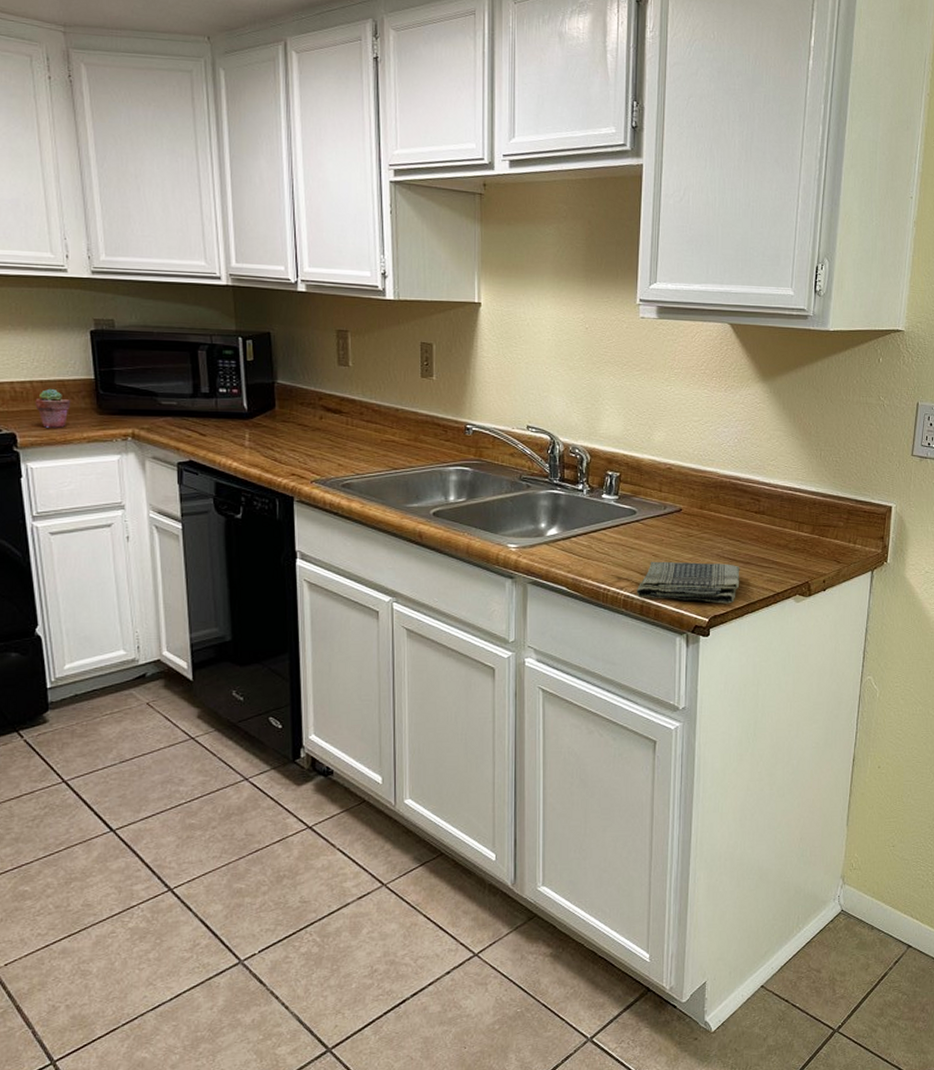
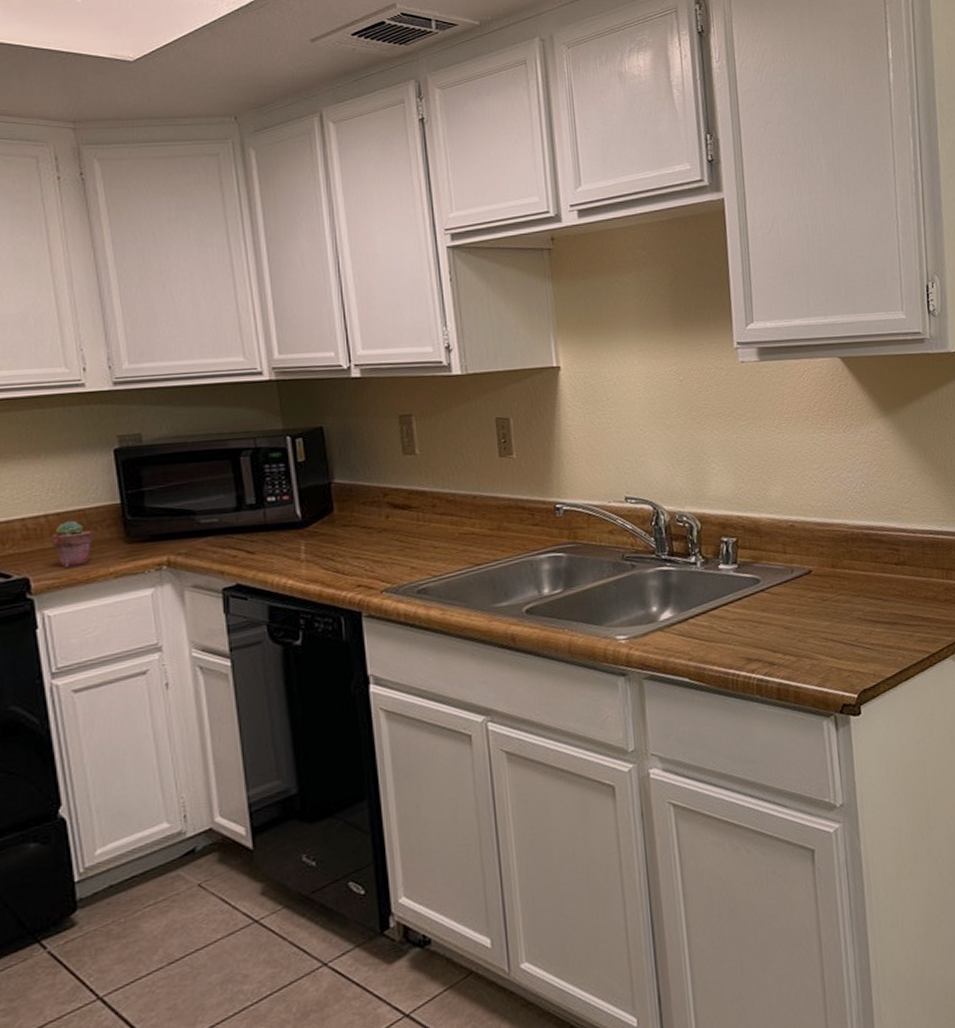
dish towel: present [636,561,740,604] -> none [770,627,888,679]

